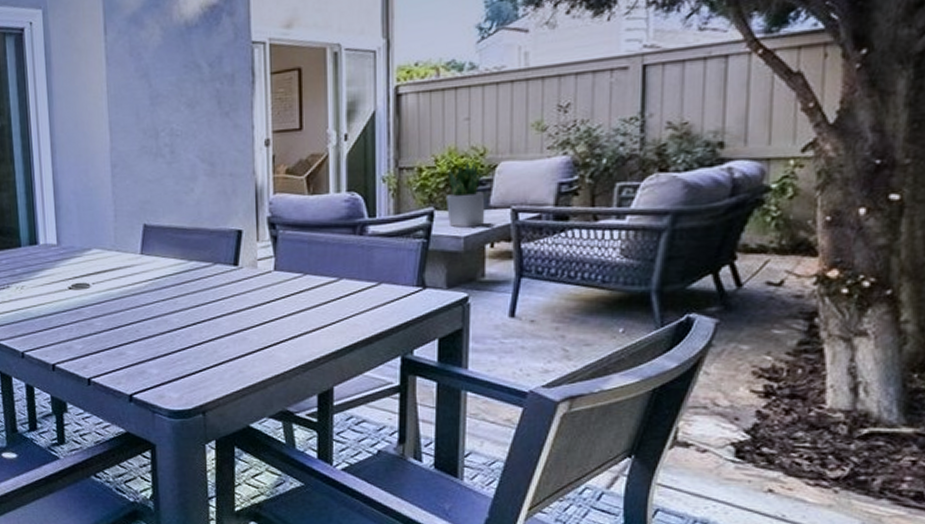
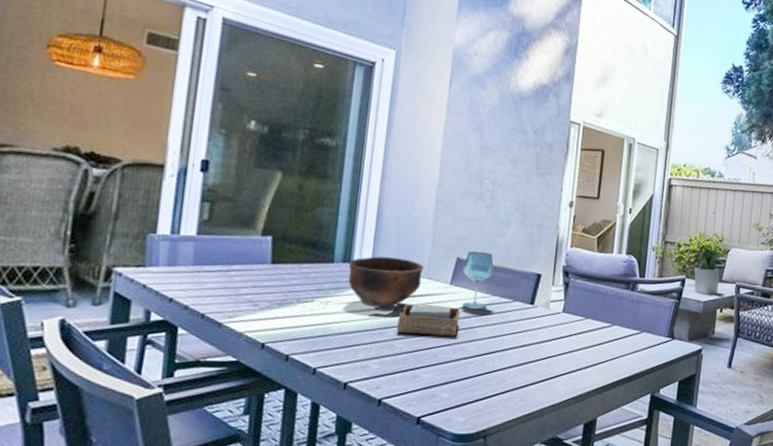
bowl: none [35,233,111,287] -> present [348,256,425,308]
napkin holder: none [93,277,157,311] -> present [397,304,460,337]
wine glass: none [152,213,187,279] -> present [462,251,495,310]

